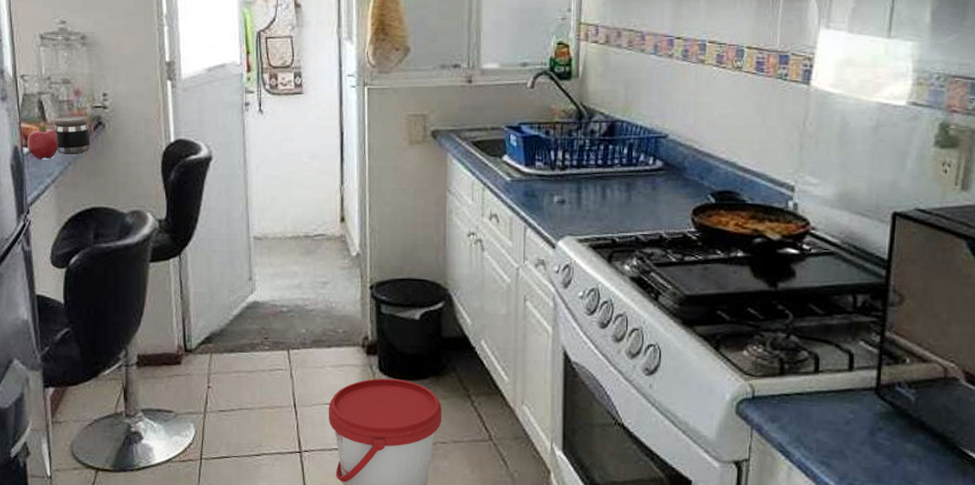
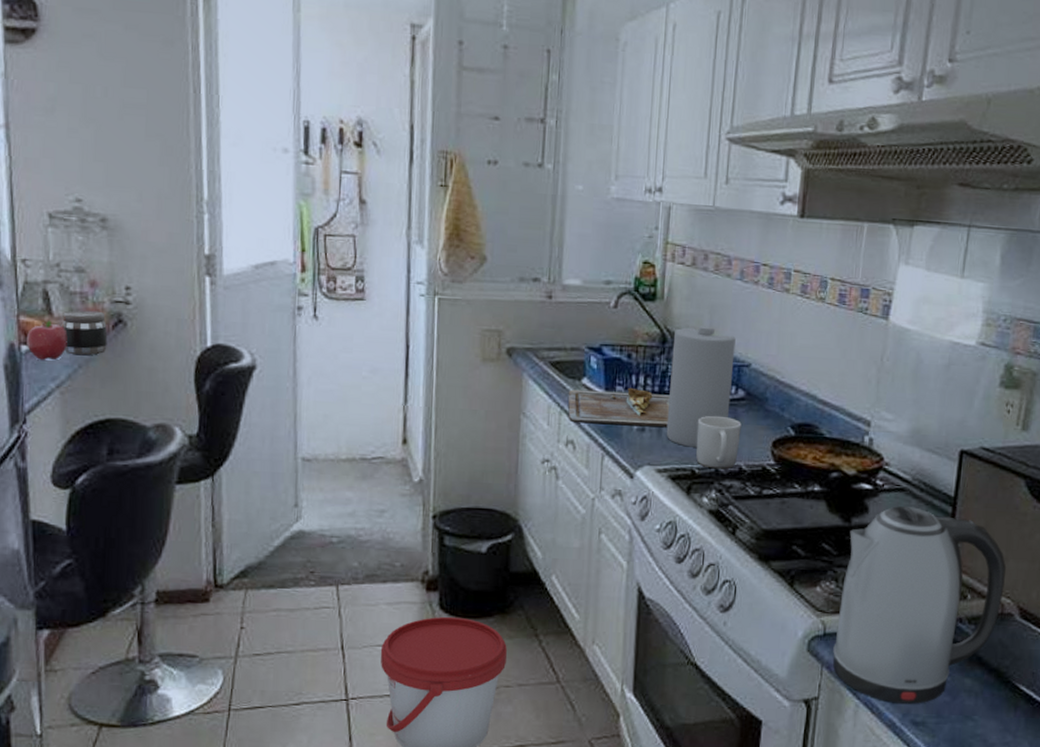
cutting board: none [490,162,589,199] -> present [567,387,671,427]
paper towel holder: none [586,100,652,217] -> present [666,326,736,448]
mug: none [615,186,661,238] -> present [695,415,742,469]
kettle: none [762,269,949,468] -> present [832,505,1007,704]

